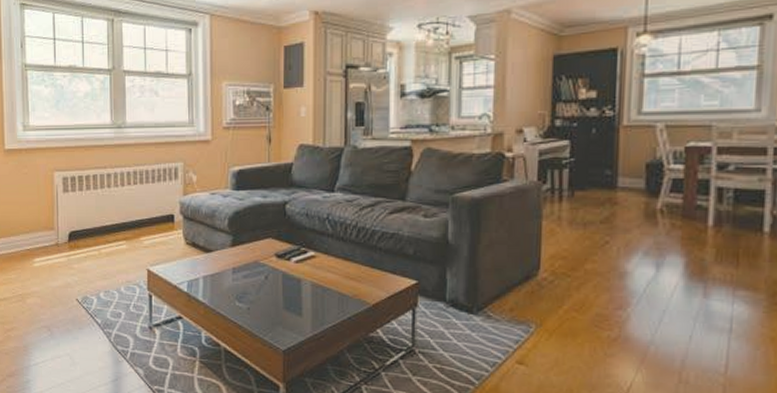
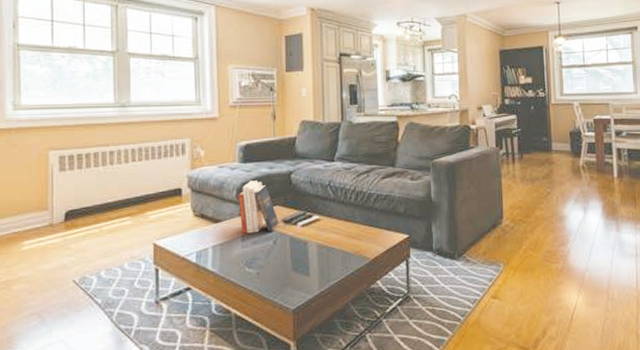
books: none [230,210,272,267] -> present [238,181,279,234]

